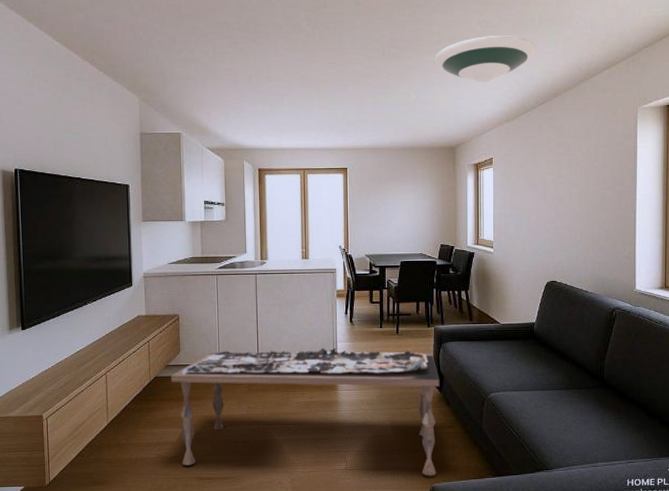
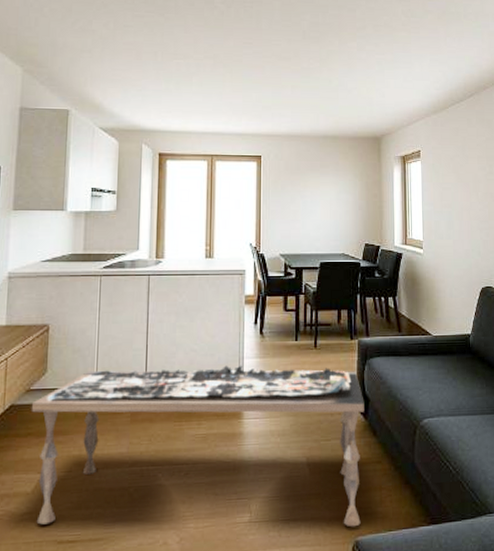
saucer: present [434,36,536,83] -> none [358,25,462,72]

